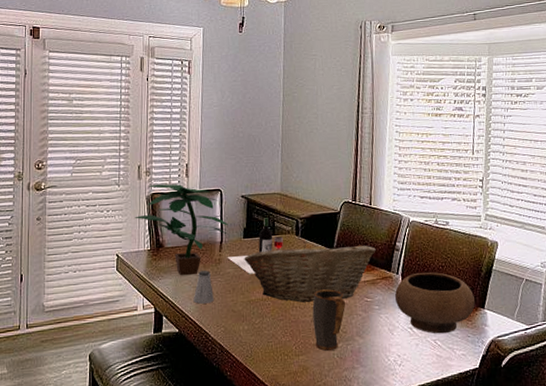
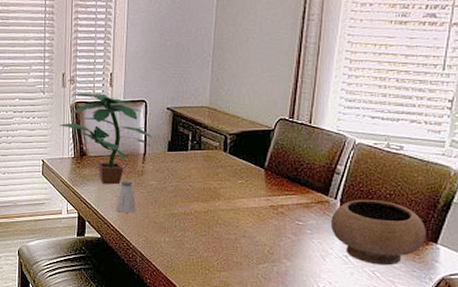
wine bottle: present [227,218,283,274] -> none [150,132,209,188]
fruit basket: present [244,241,376,303] -> none [167,158,313,220]
mug: present [312,289,345,351] -> none [237,209,273,270]

